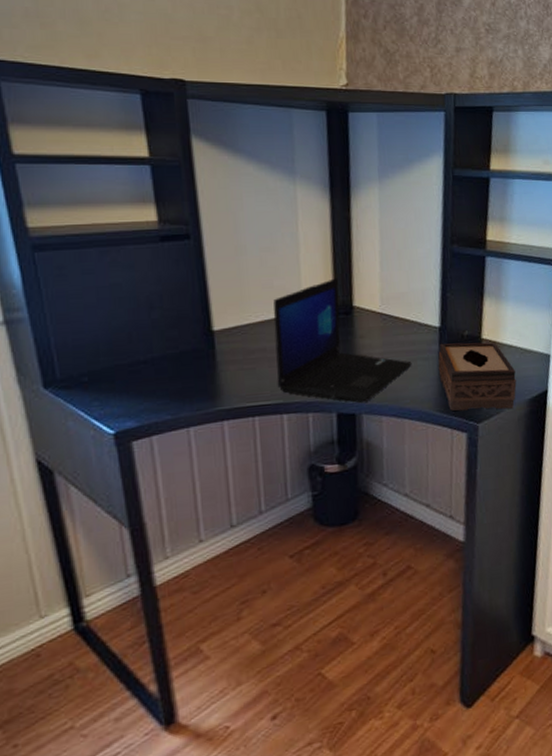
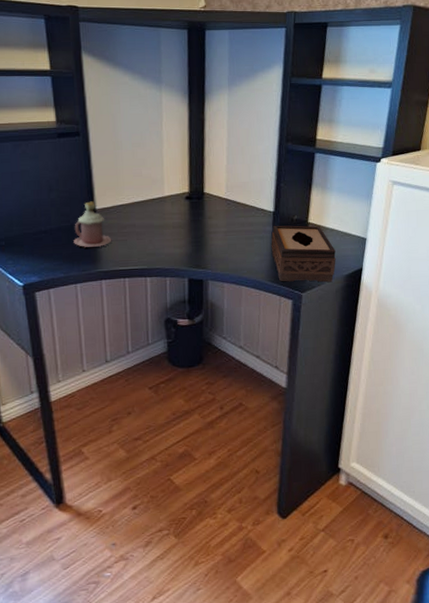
mug: none [184,321,236,381] -> present [73,201,112,248]
laptop: present [273,278,412,404] -> none [141,169,250,272]

